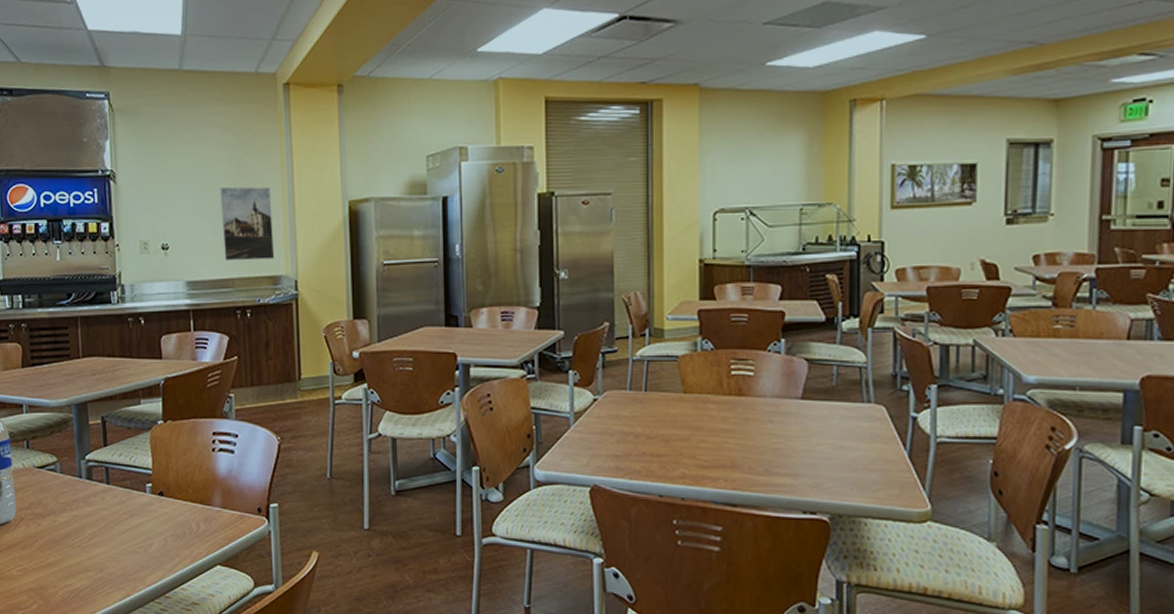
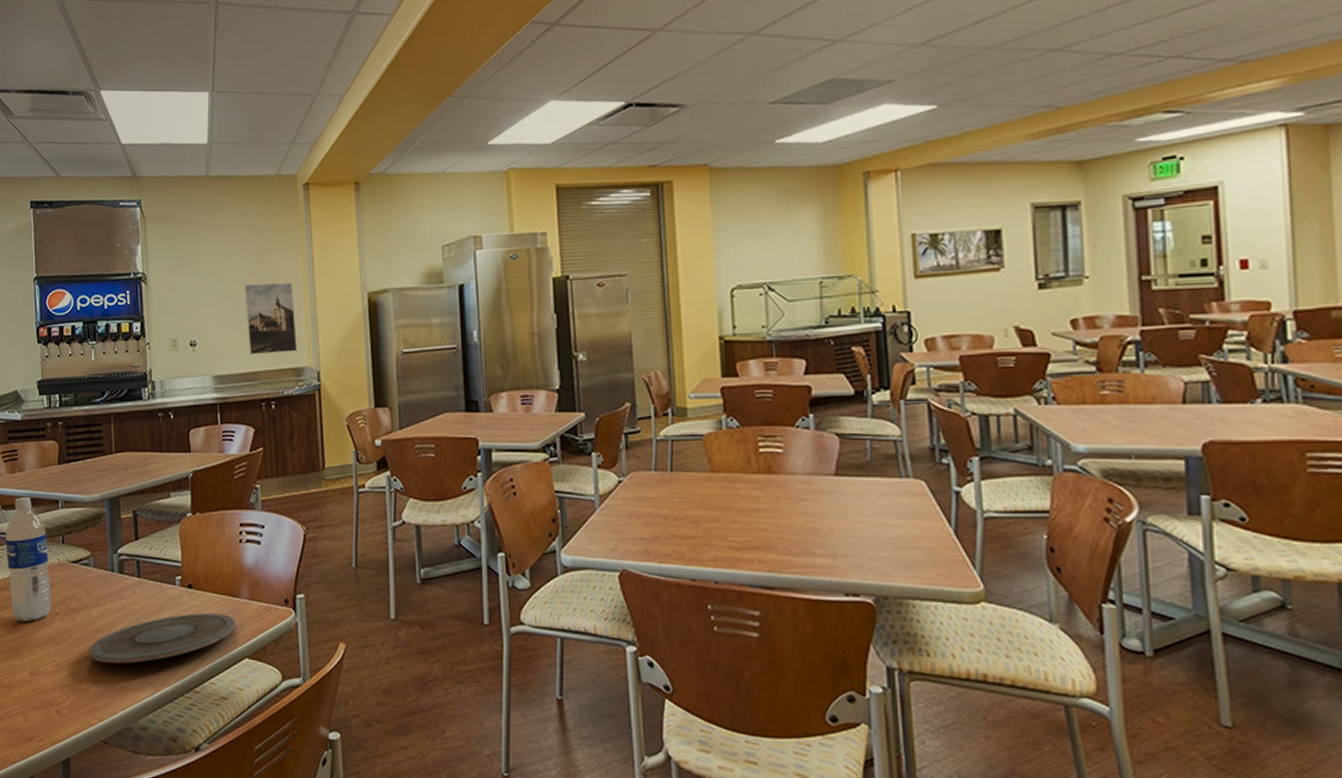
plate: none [57,520,208,569] -> present [89,613,236,664]

